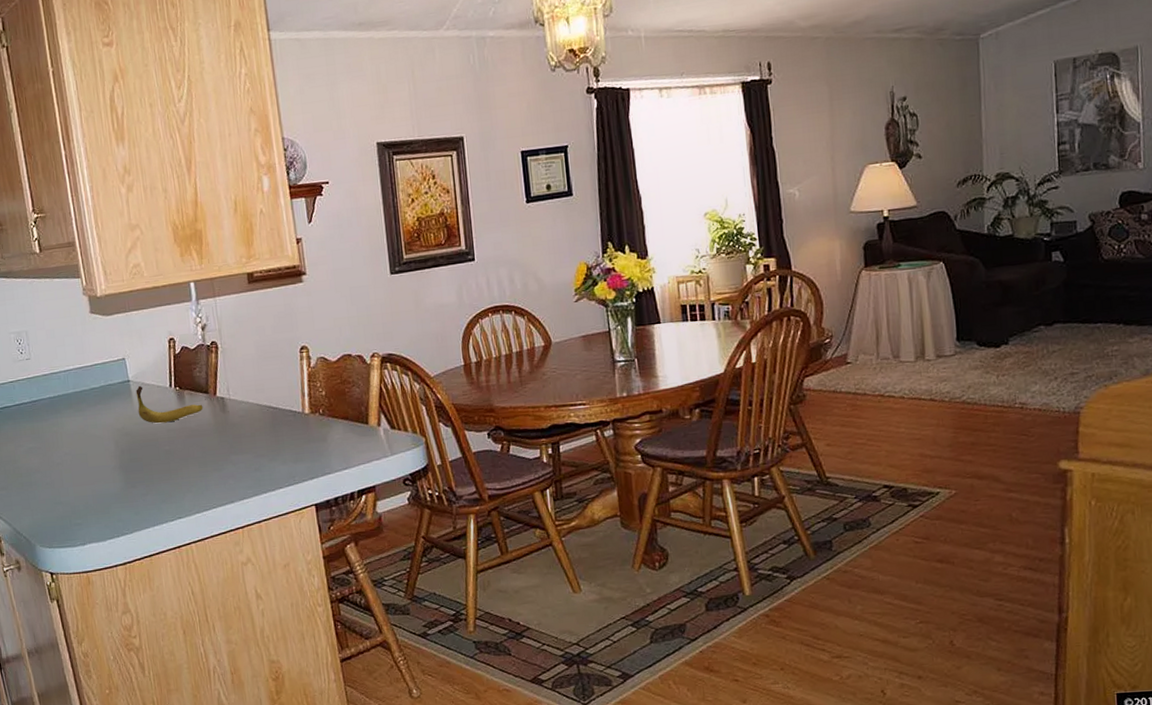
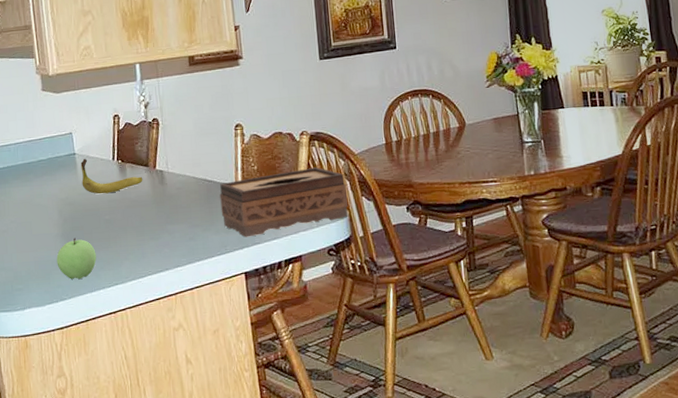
apple: none [115,470,158,513] -> present [56,238,97,279]
tissue box: none [286,391,425,467] -> present [220,167,349,237]

